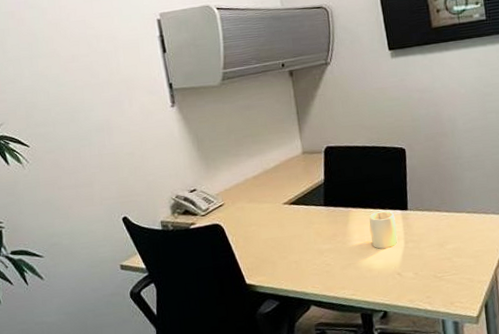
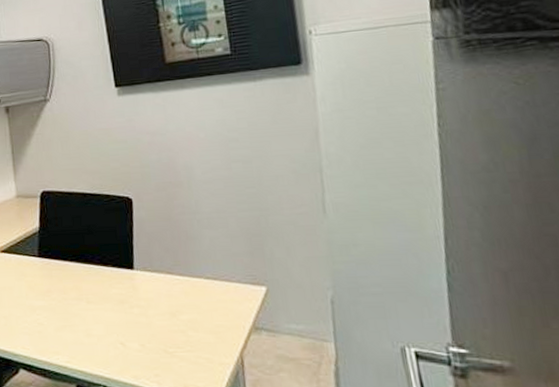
mug: present [369,211,398,250] -> none [88,267,121,313]

